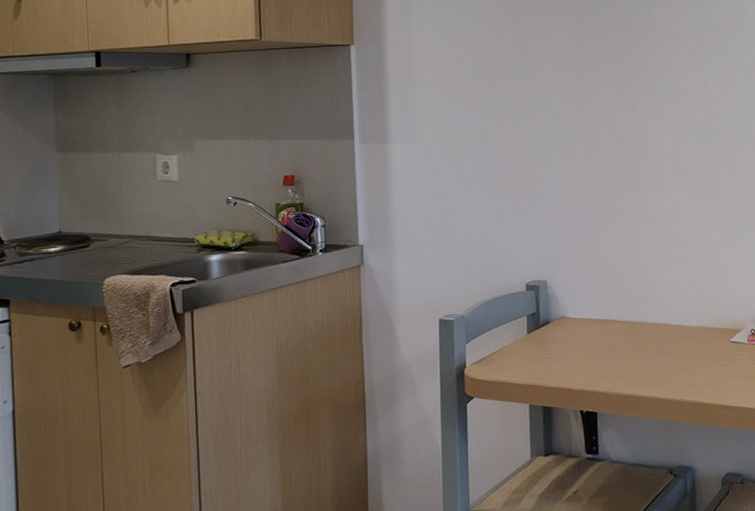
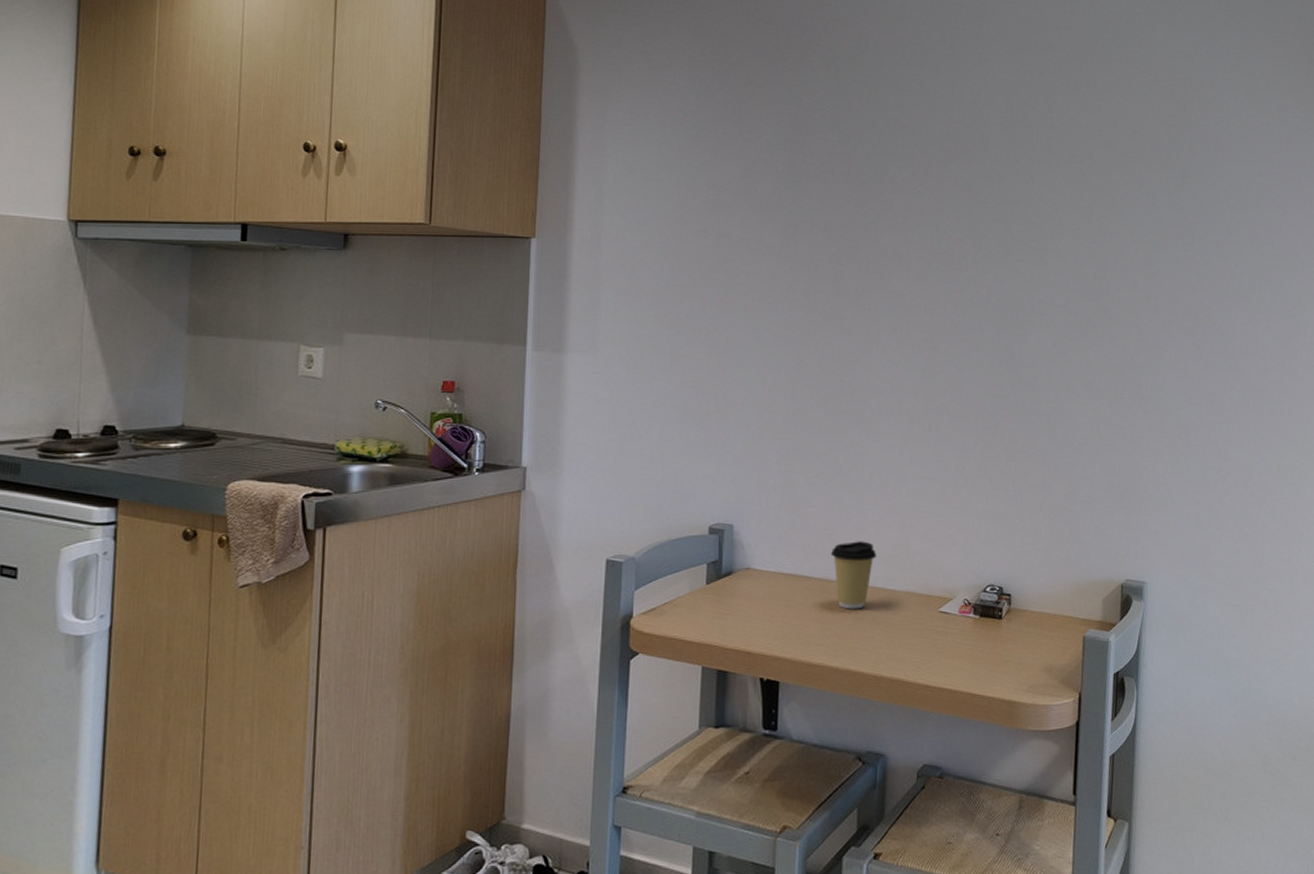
coffee cup: none [633,286,674,346] -> present [830,541,877,609]

